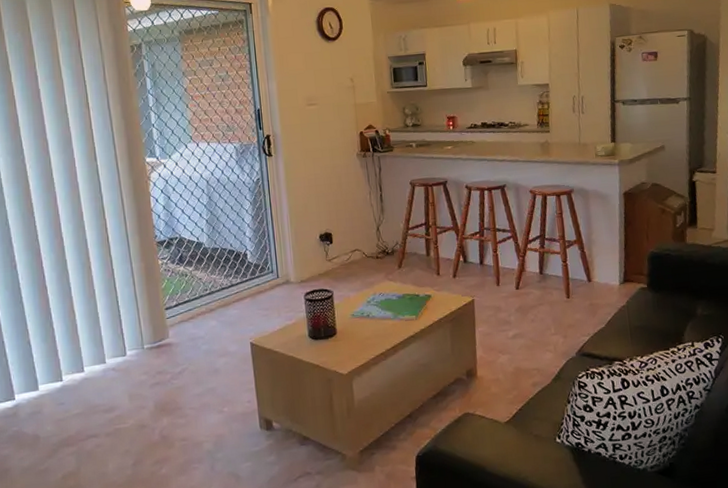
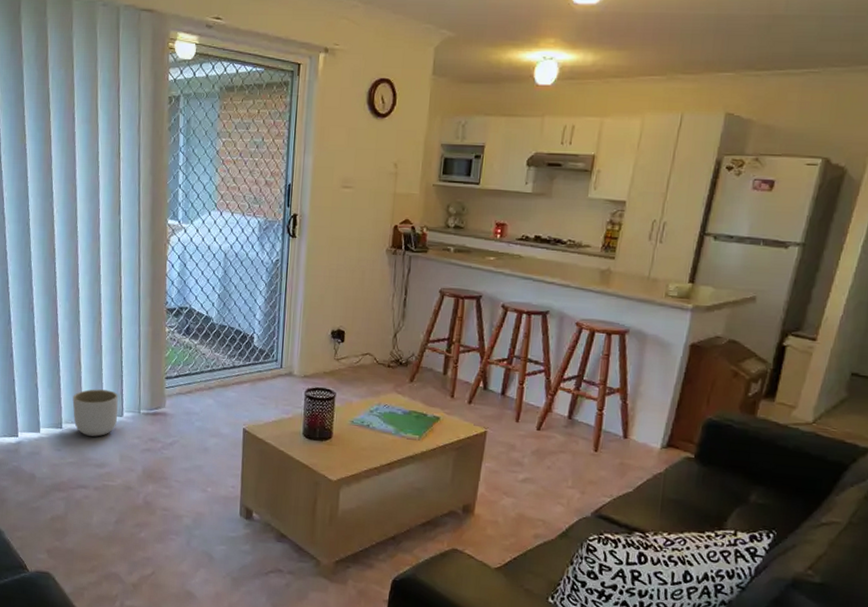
planter: none [70,332,121,383] -> present [72,389,119,437]

